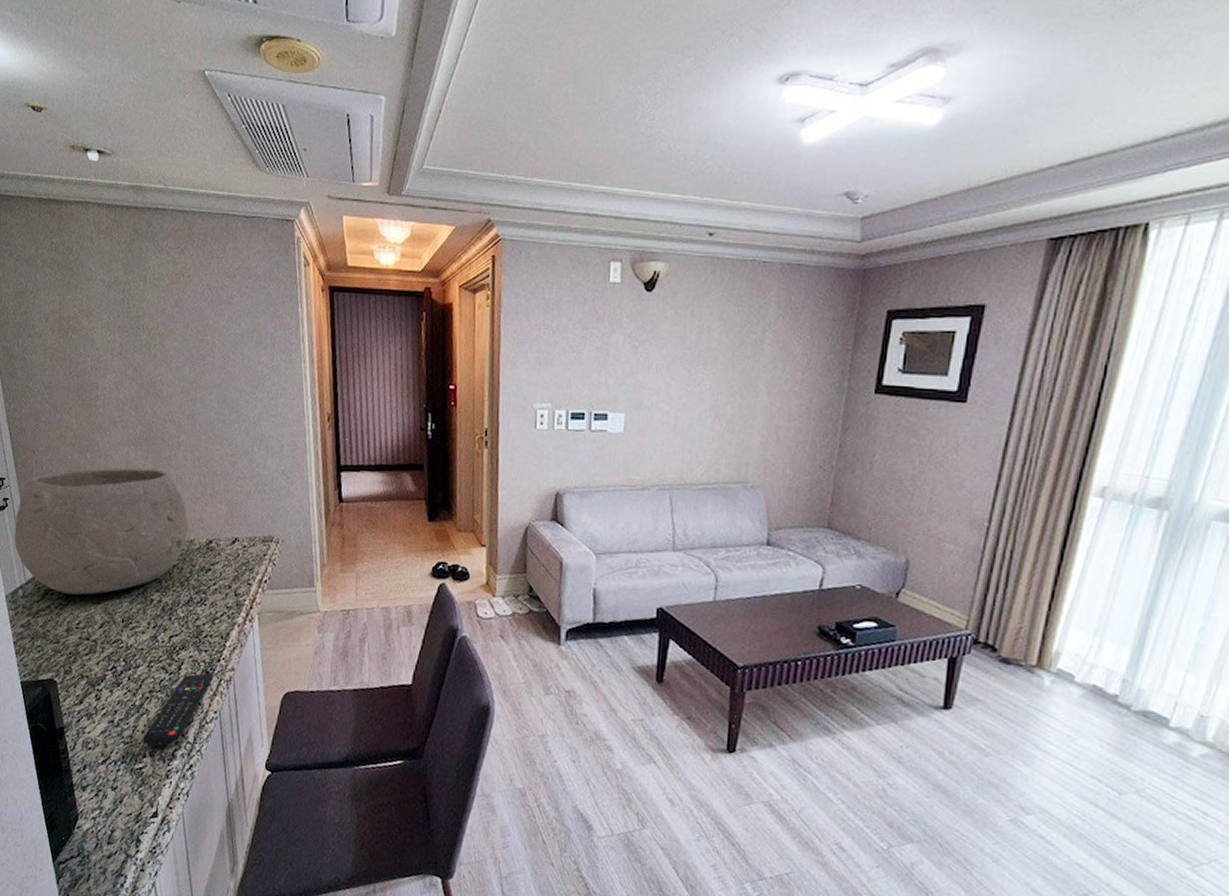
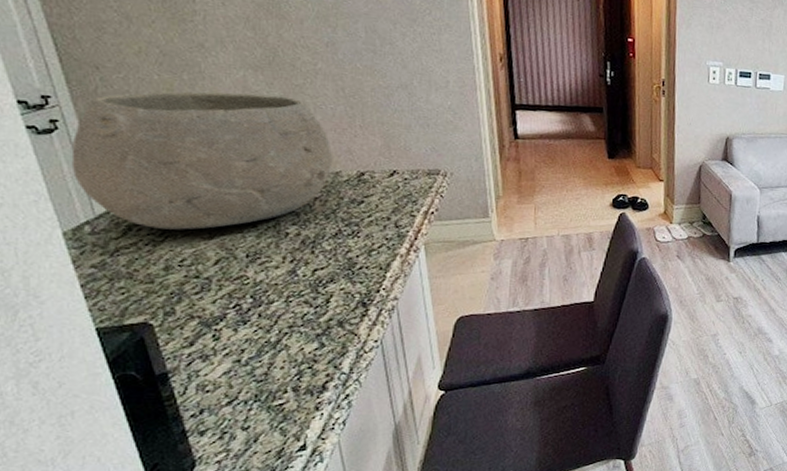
remote control: present [143,673,214,747] -> none [283,304,373,382]

